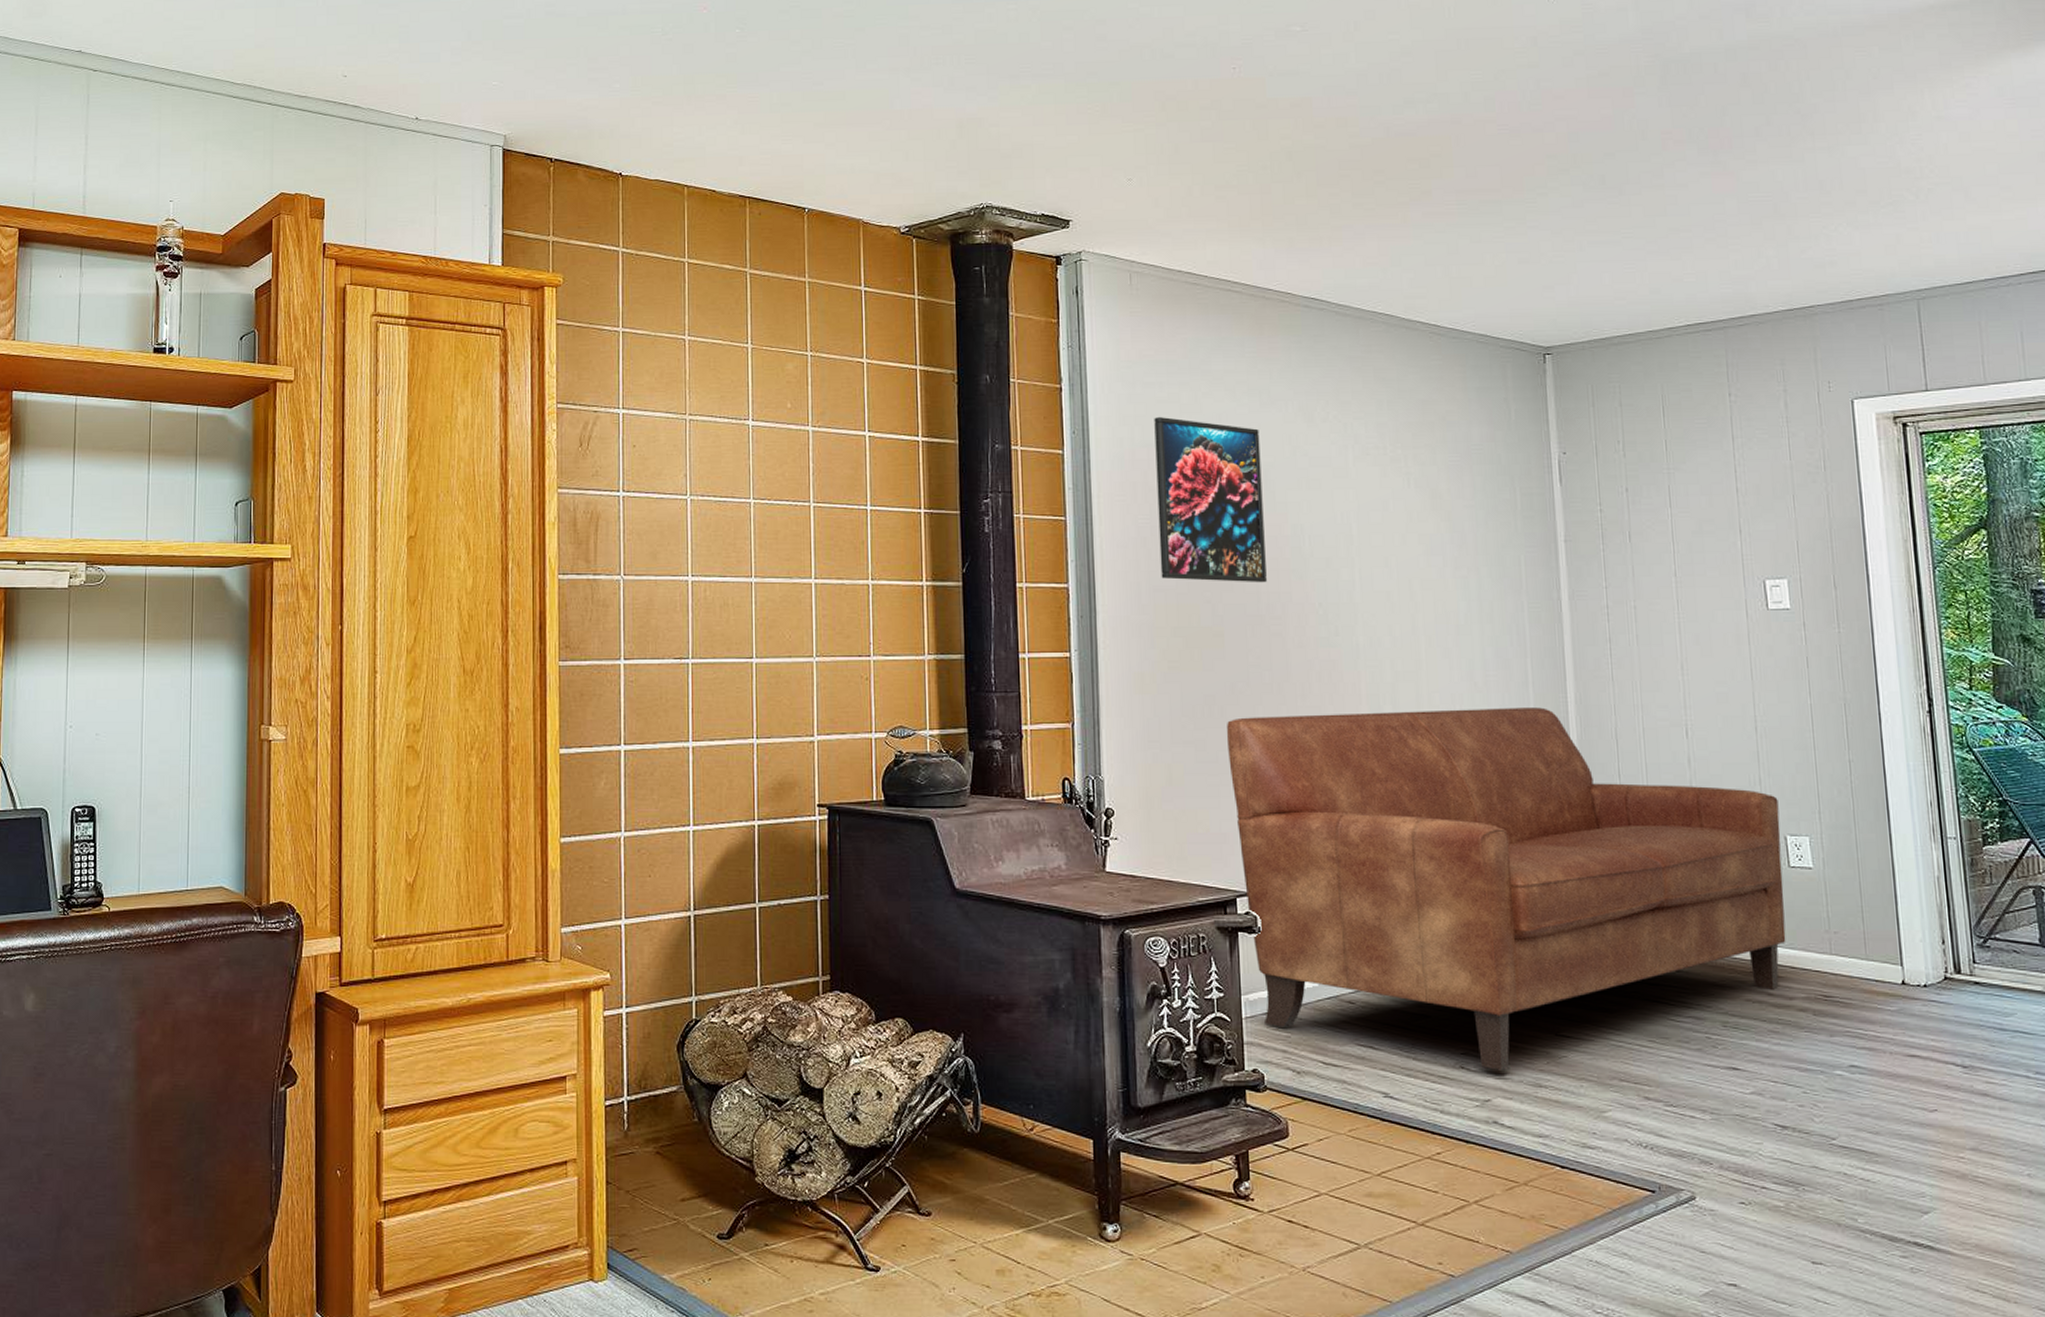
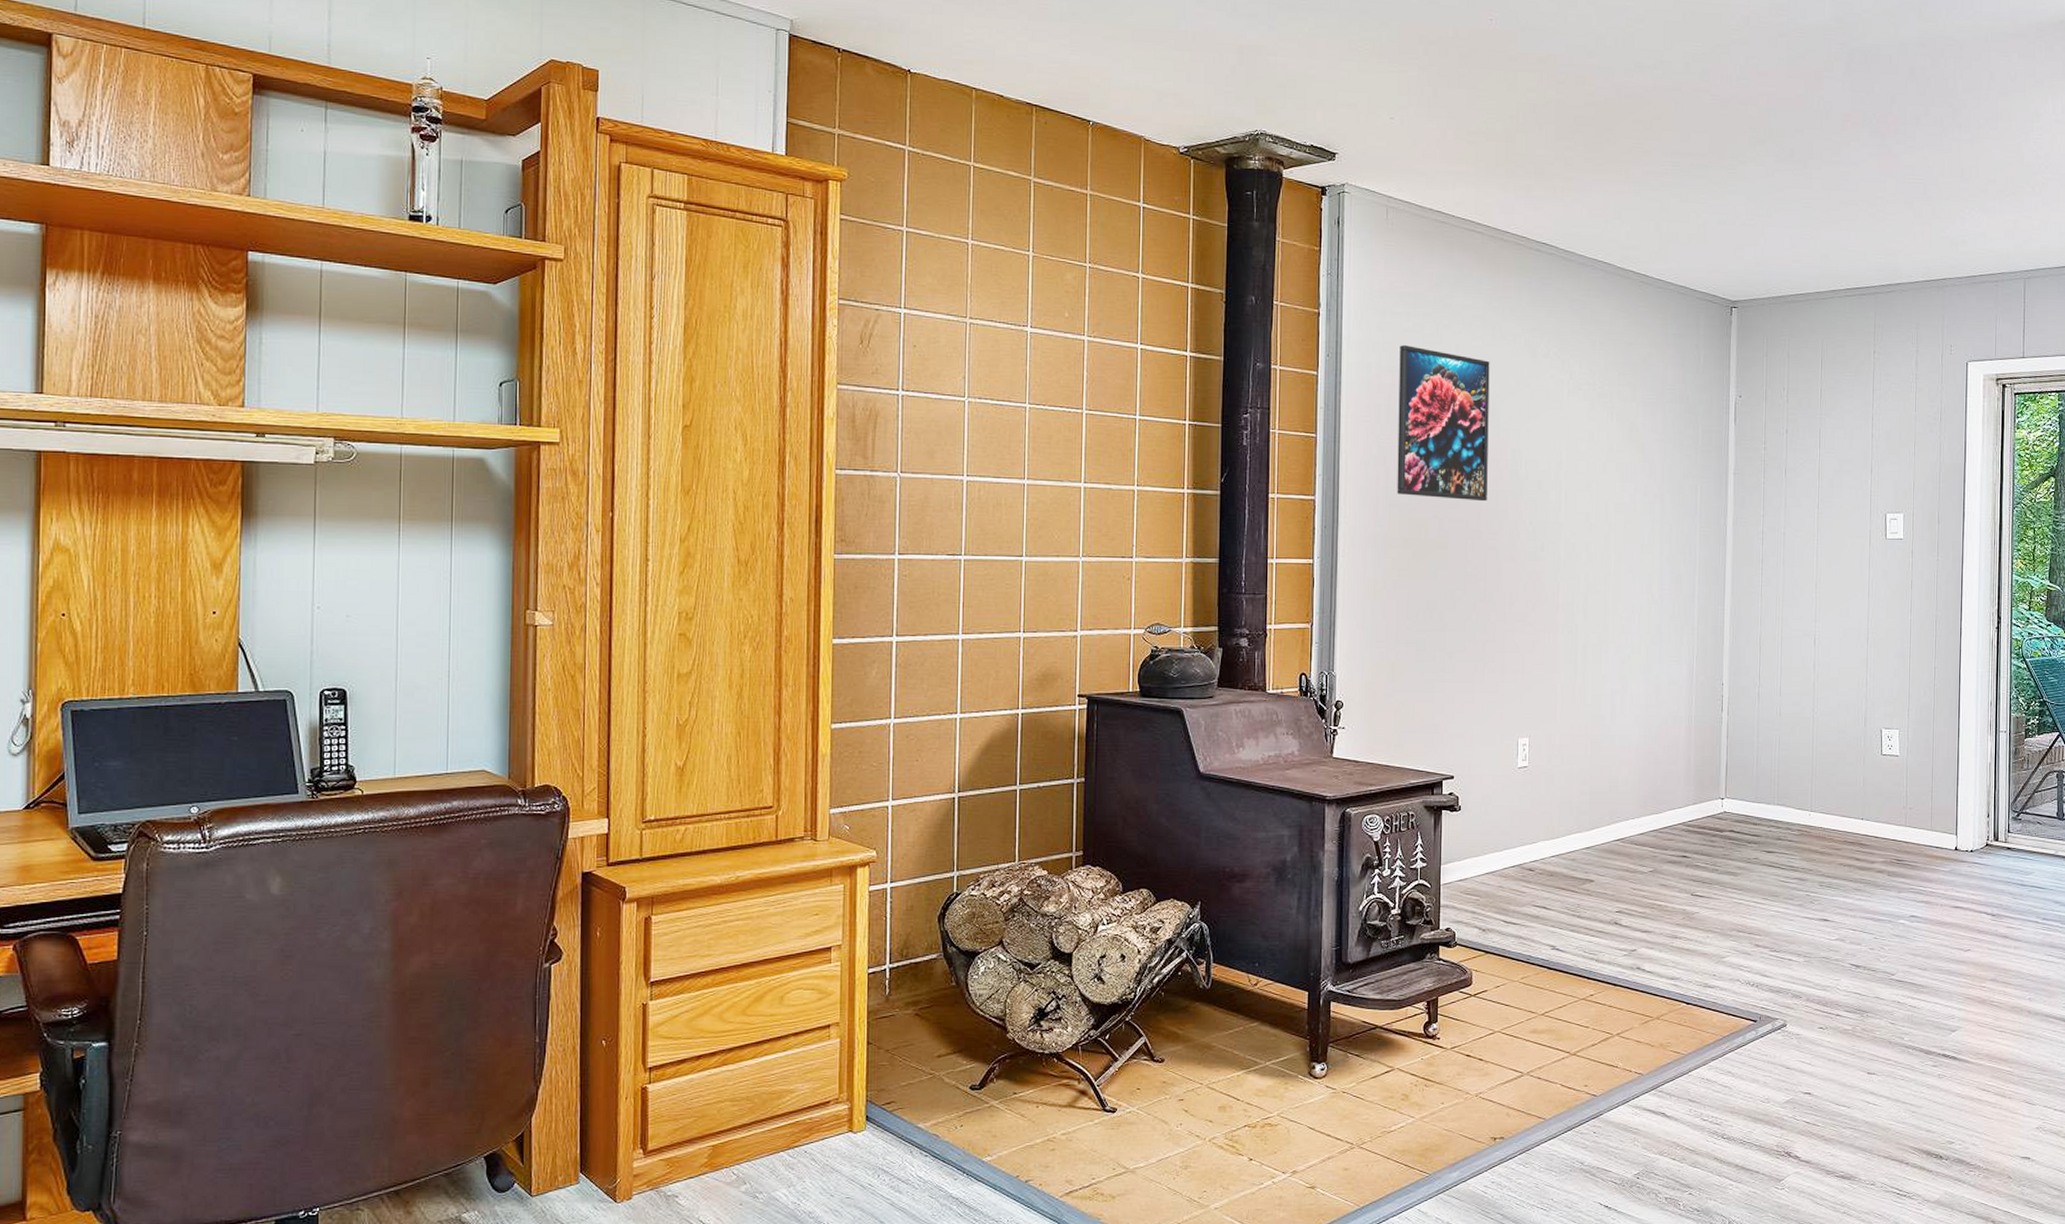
sofa: present [1227,707,1786,1070] -> none [1444,617,1879,925]

